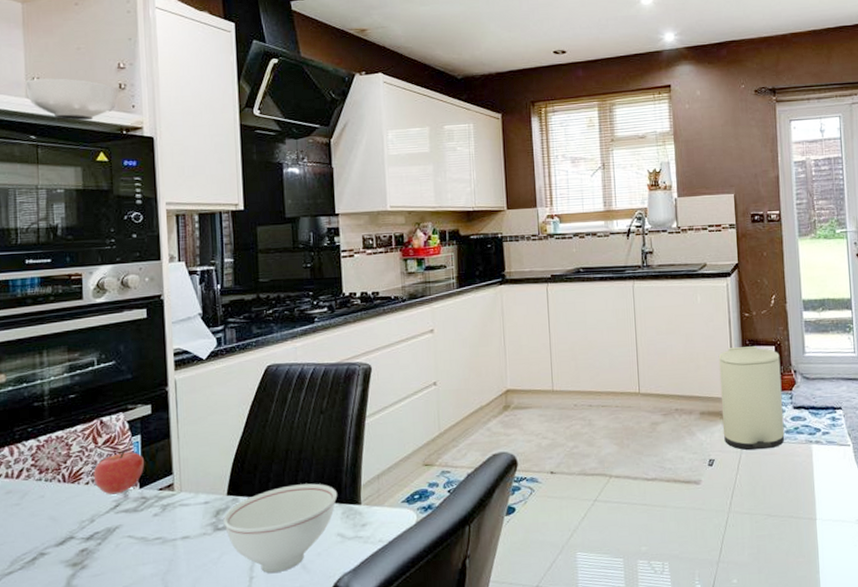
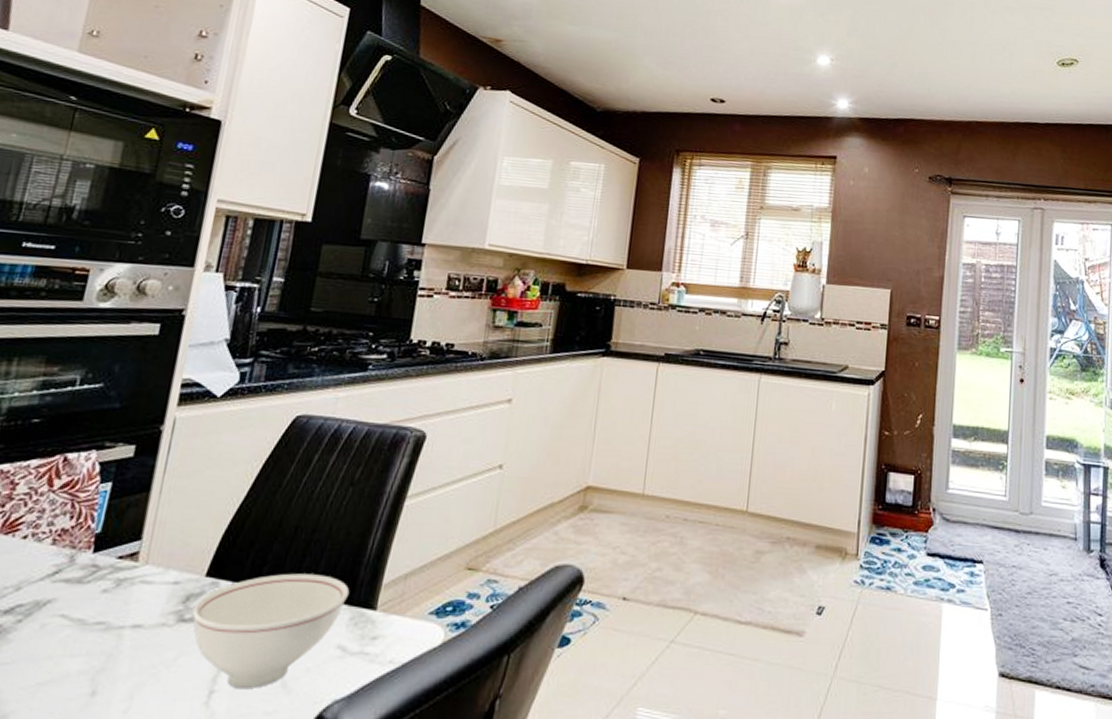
bowl: present [24,78,117,121] -> none [79,31,192,90]
fruit: present [93,450,145,495] -> none [34,500,109,557]
pedal bin: present [718,346,785,450] -> none [839,470,919,602]

